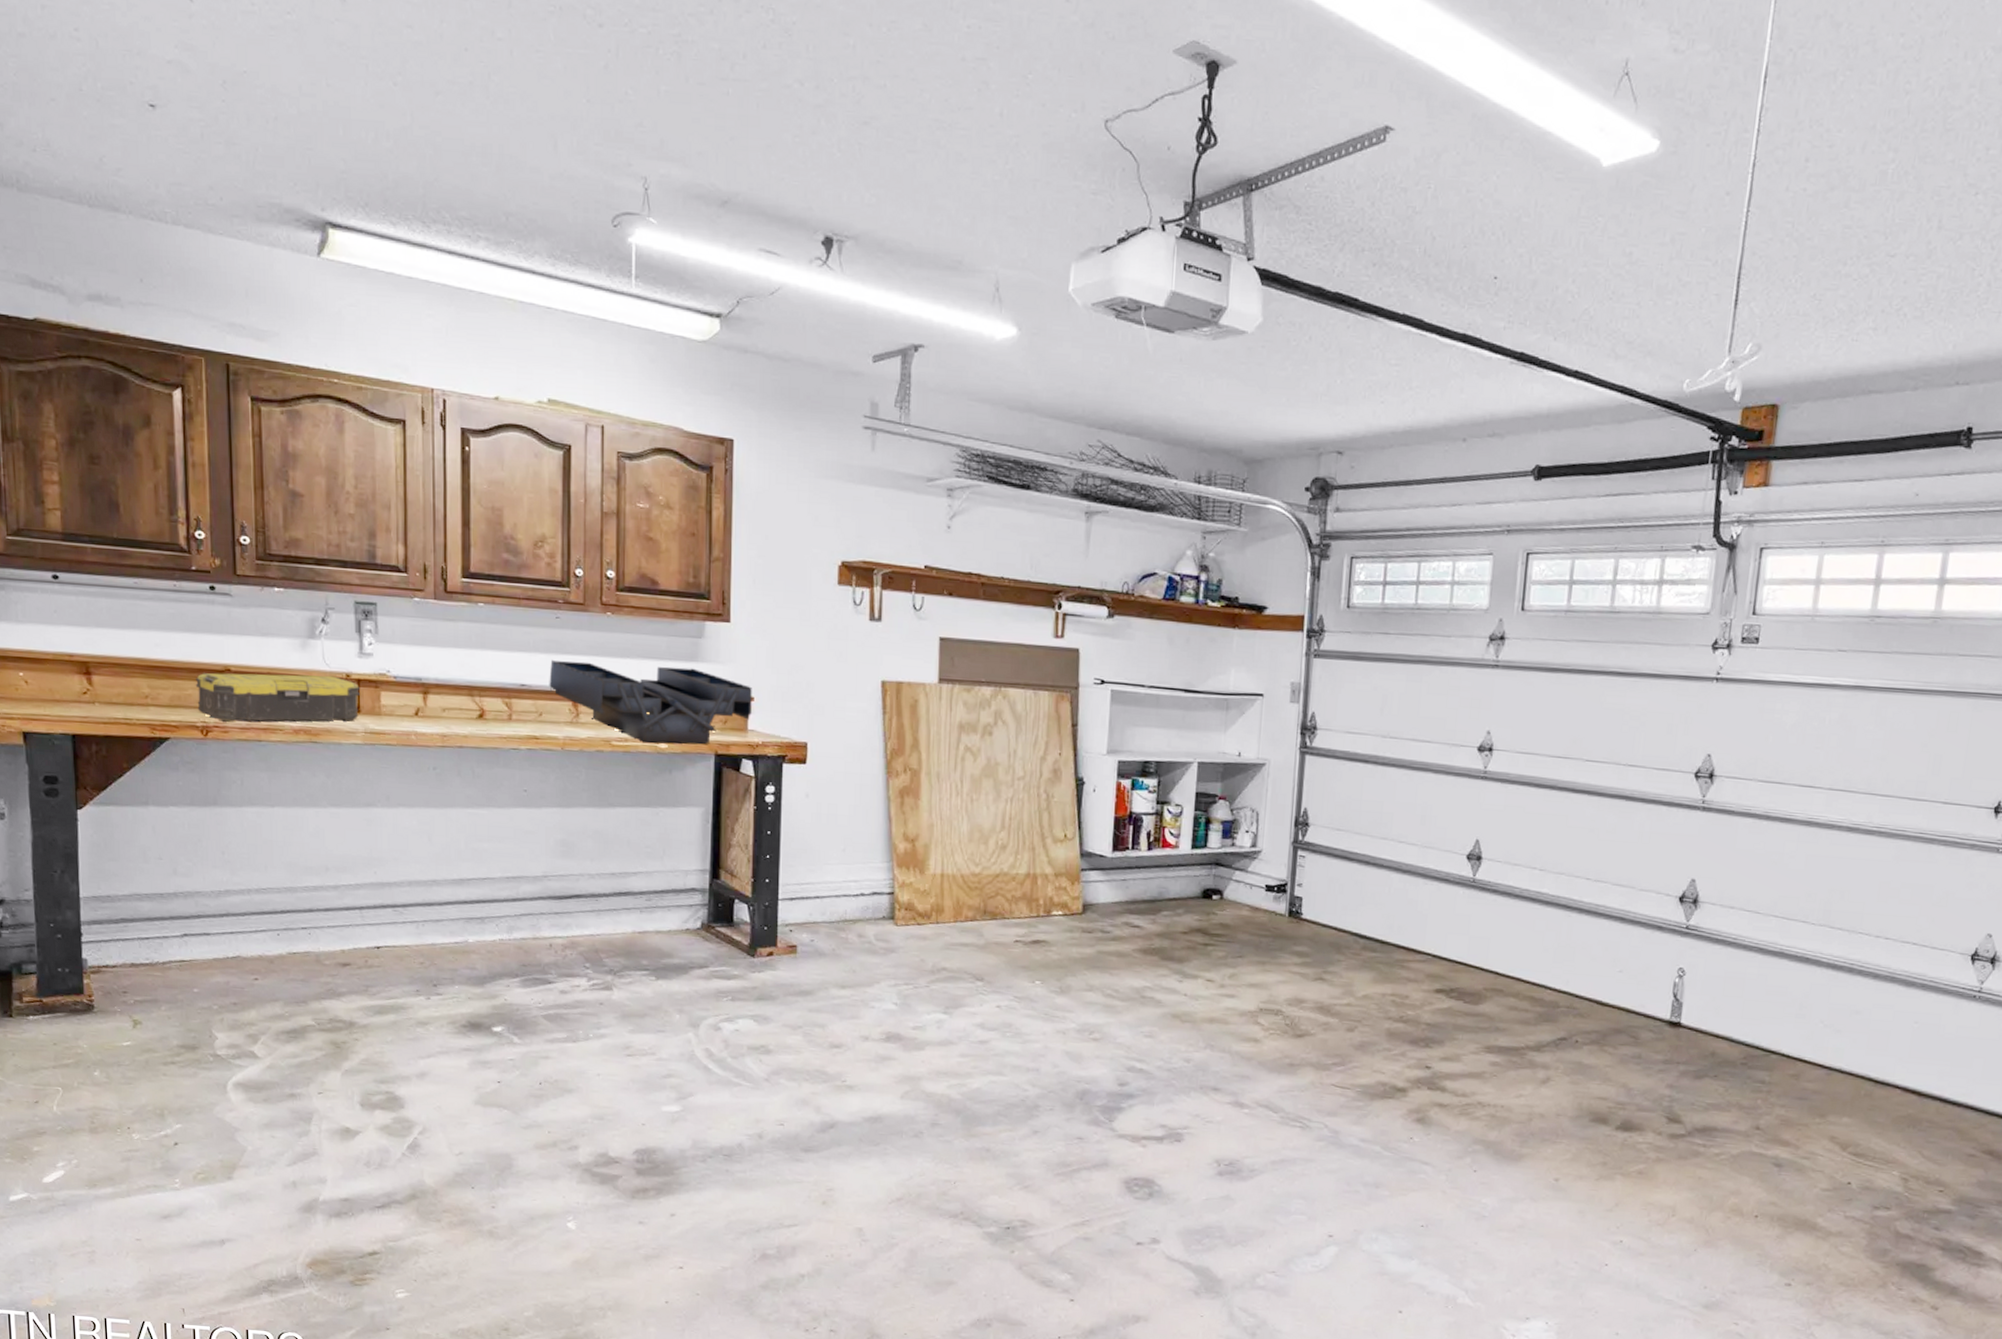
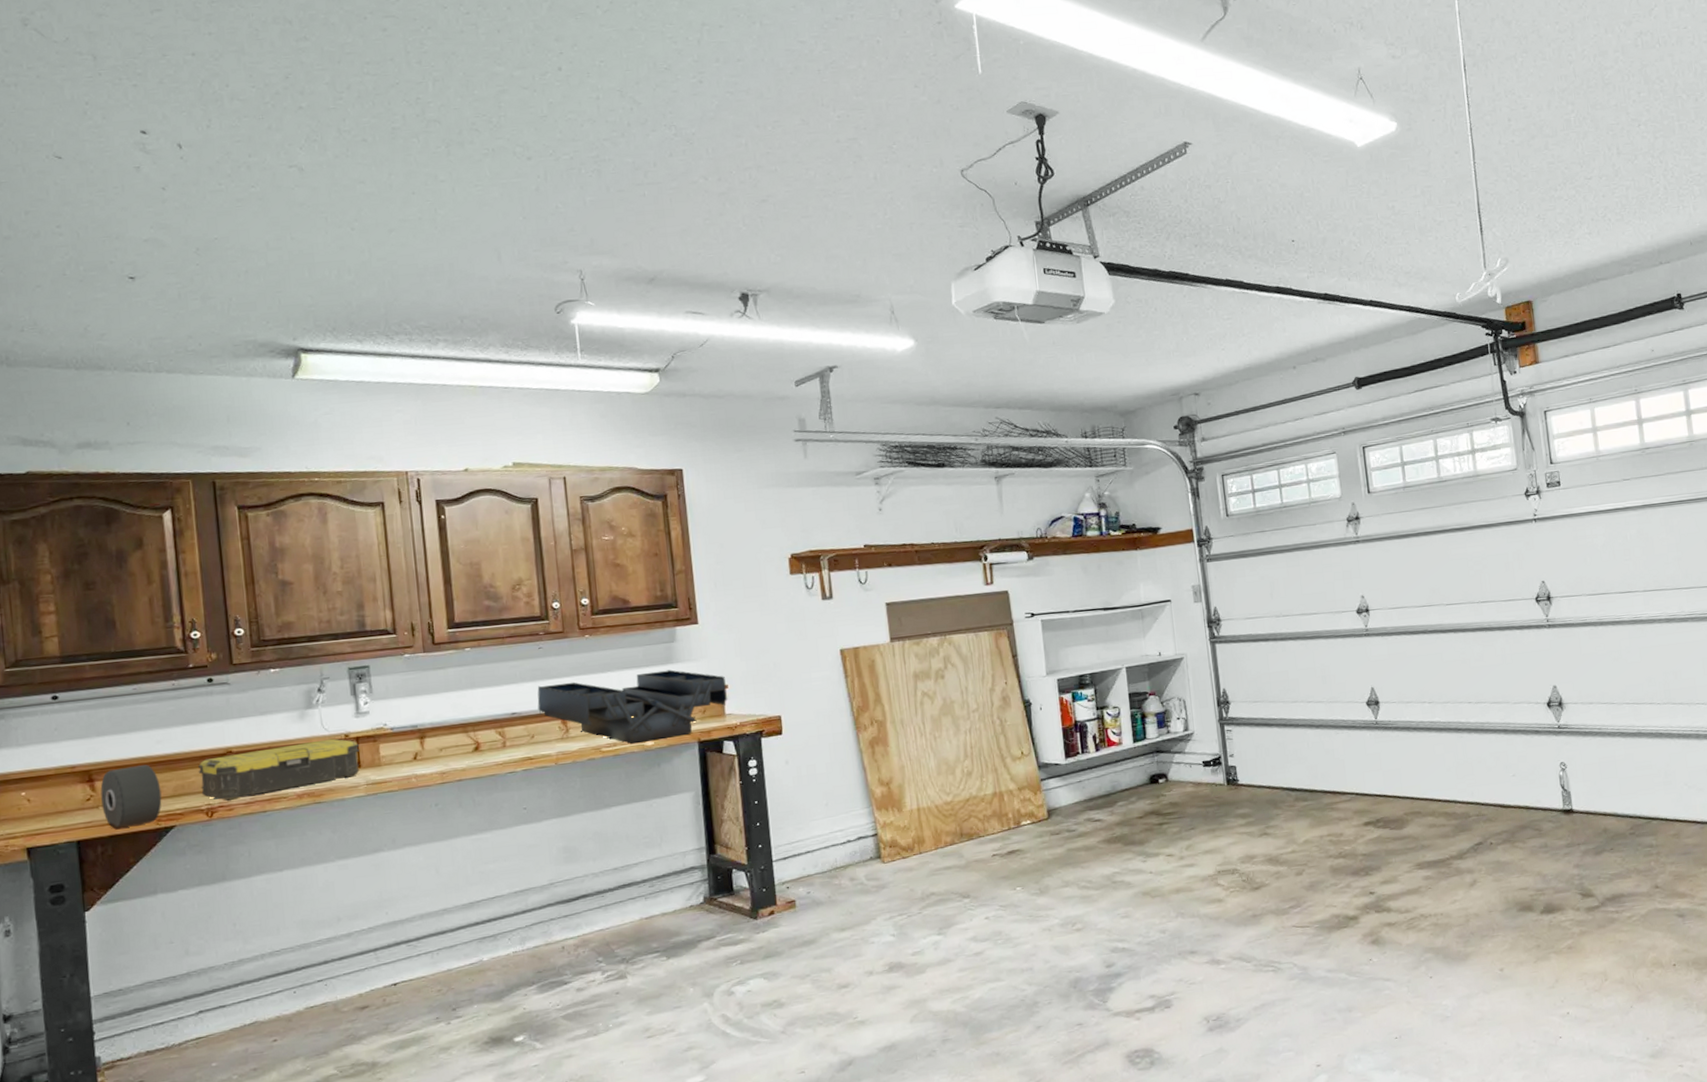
duct tape: none [97,666,158,731] -> present [100,765,162,830]

